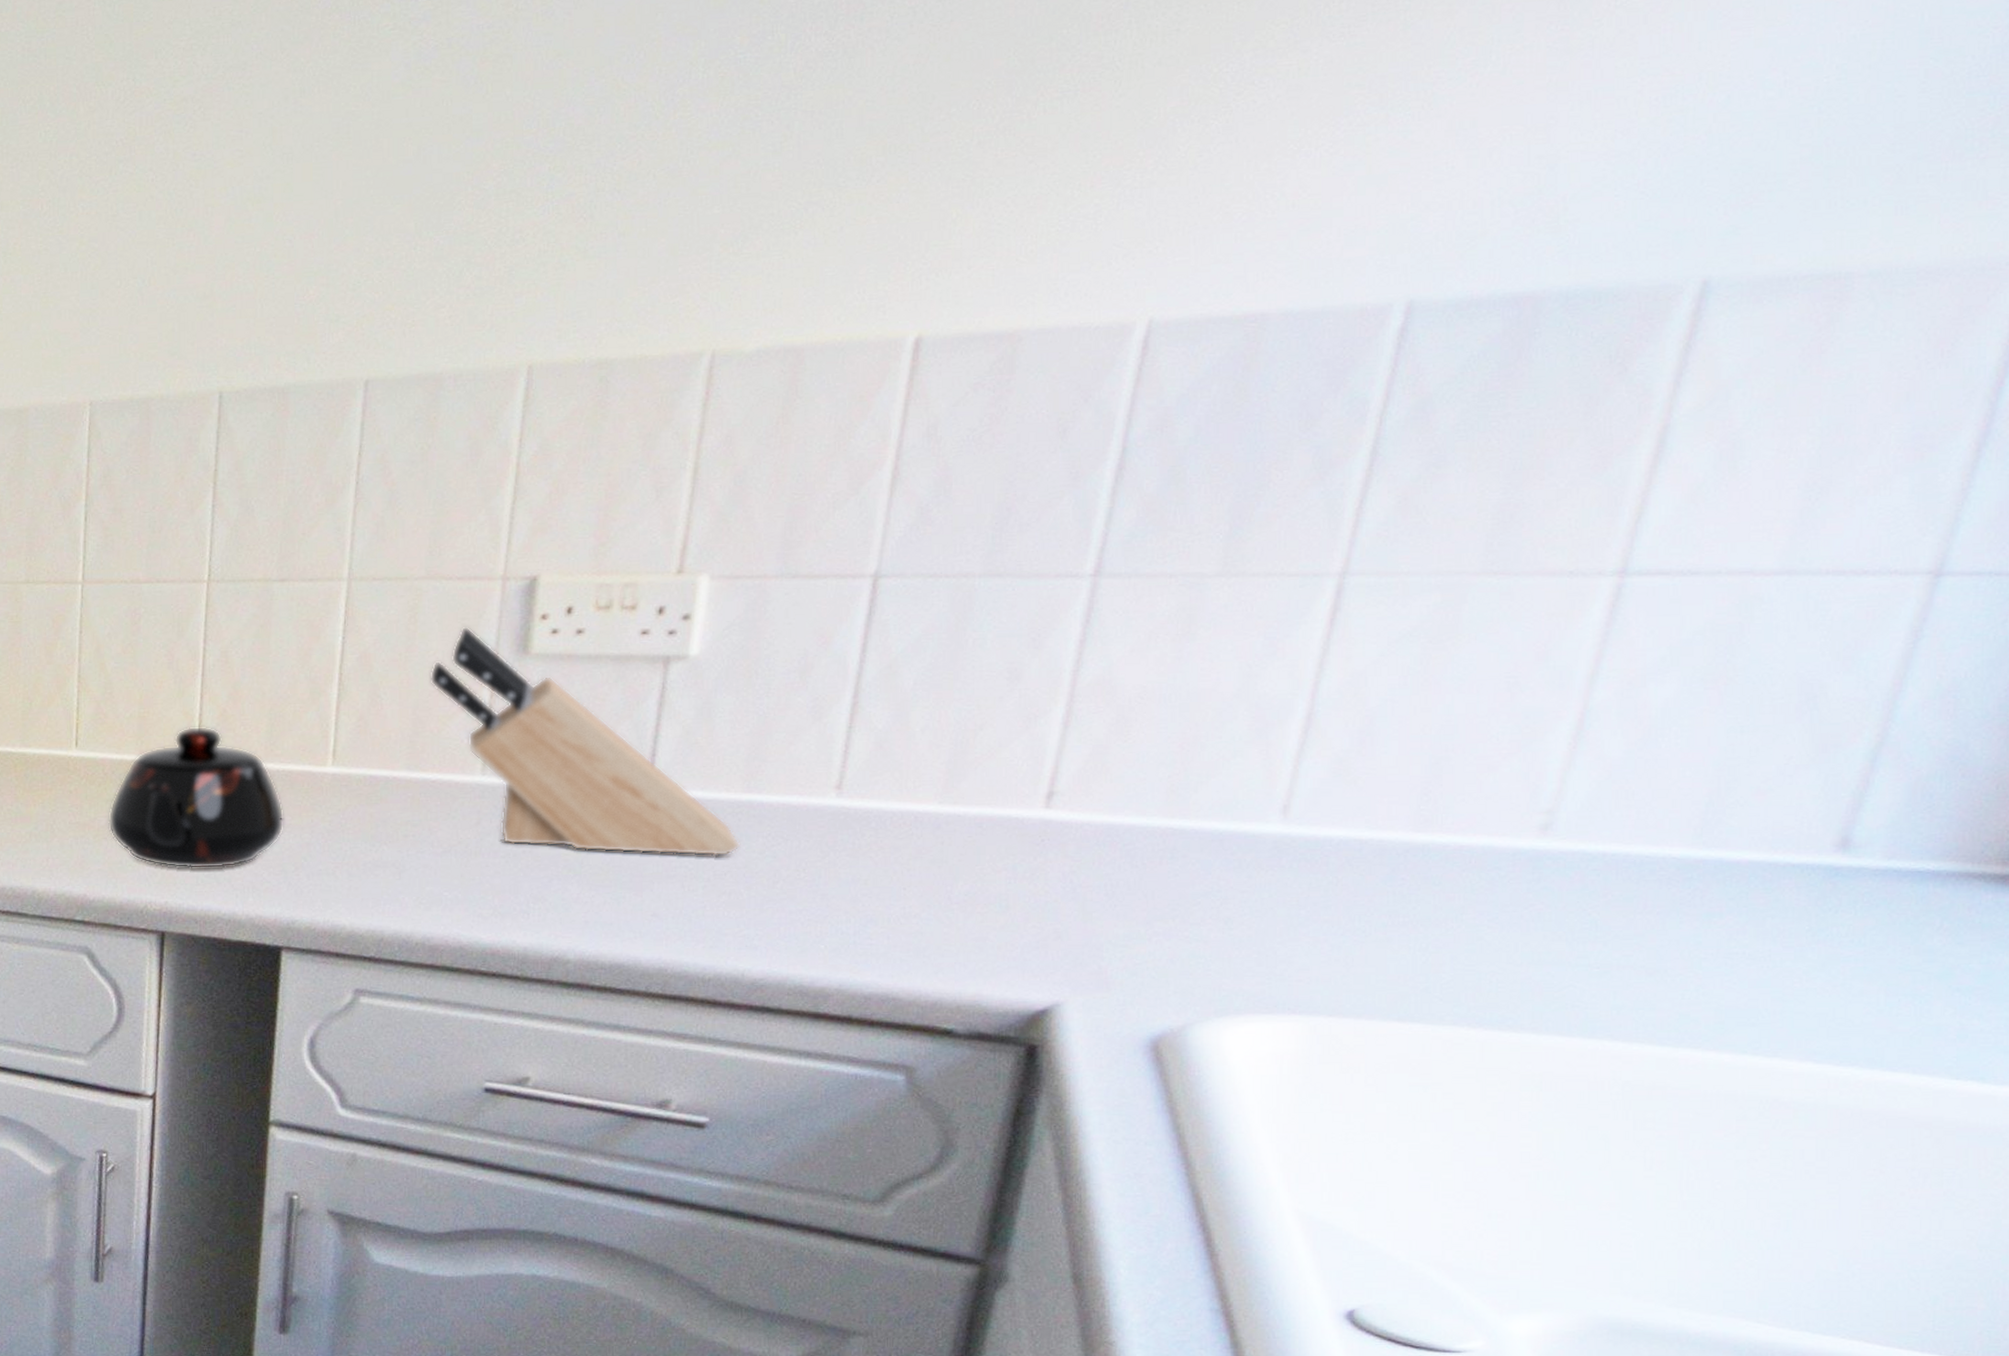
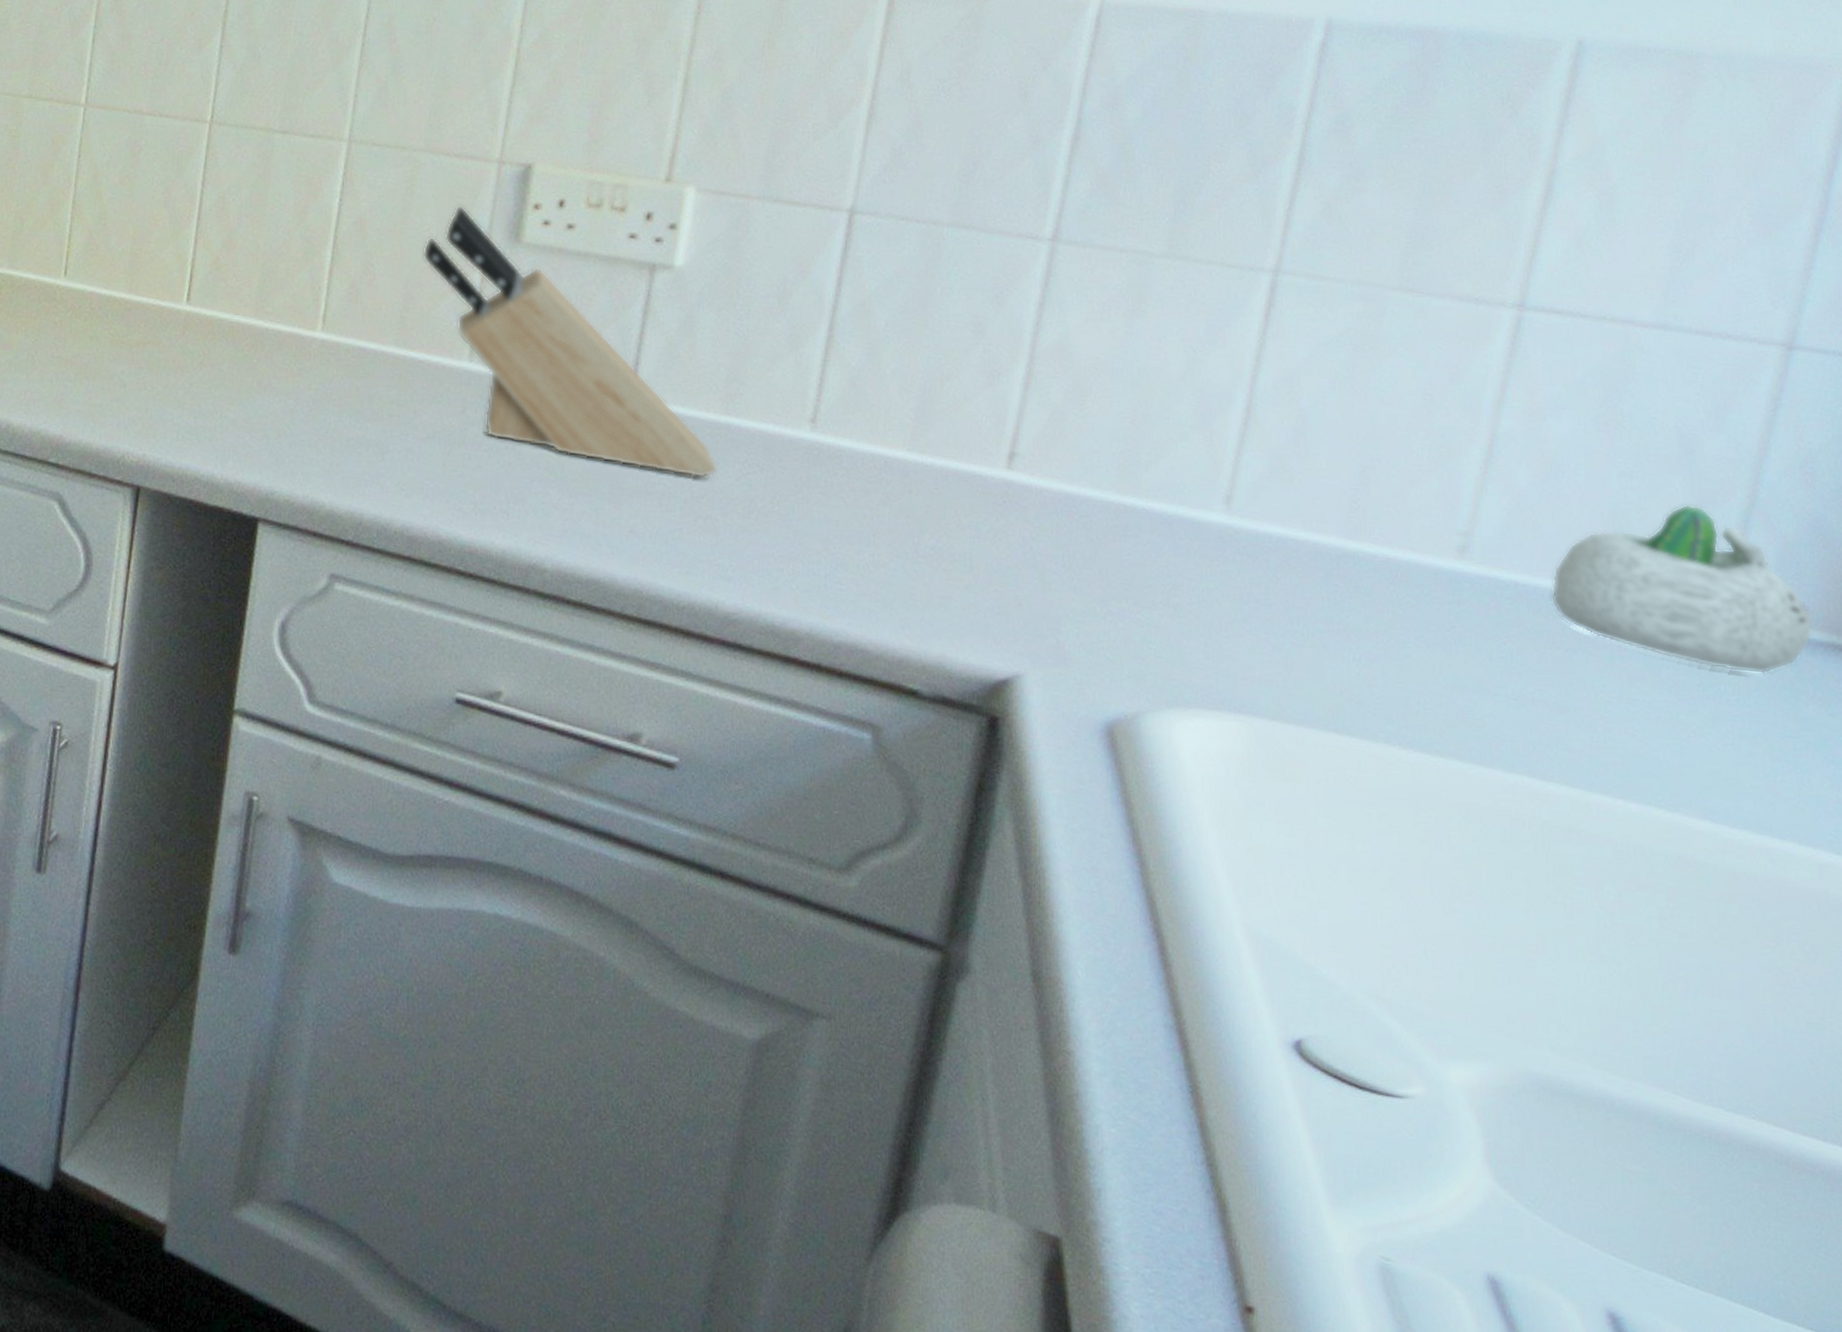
teapot: present [108,726,284,869] -> none [91,270,271,426]
succulent planter: none [1643,751,1945,913] -> present [1550,504,1813,675]

